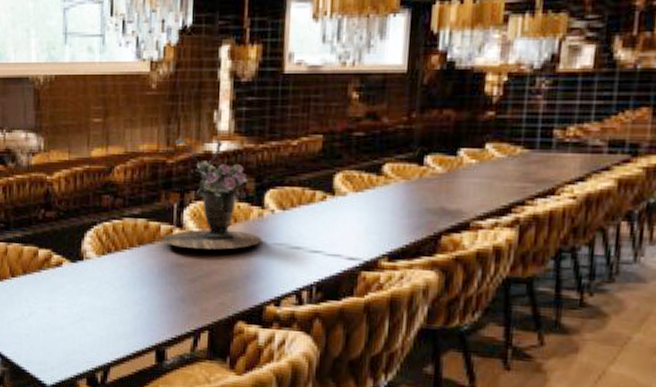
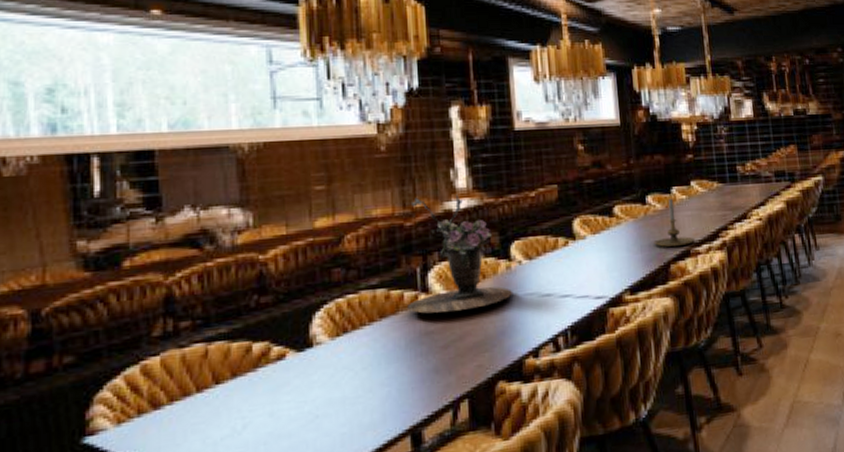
candle holder: none [425,161,478,217] -> present [653,198,695,247]

